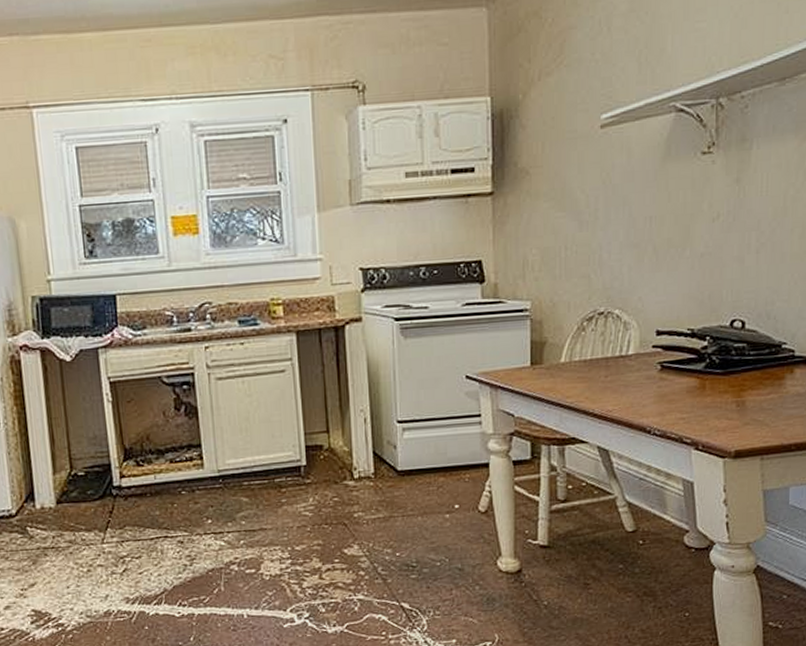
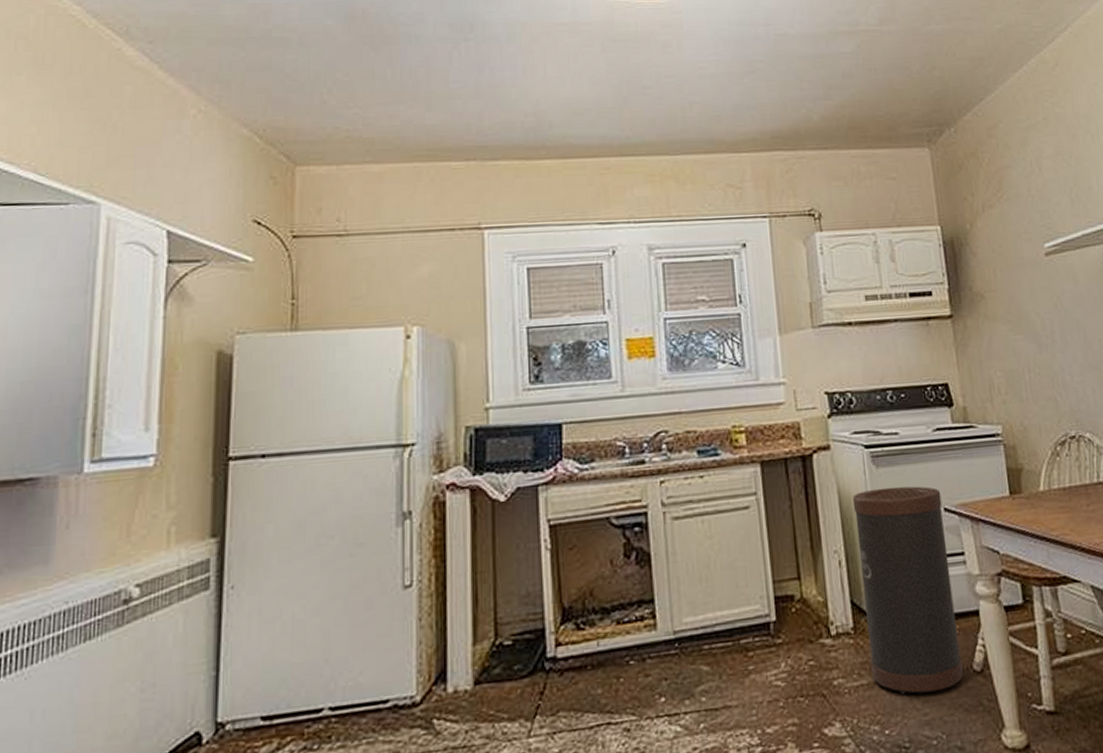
trash can: none [380,355,469,528] -> present [852,486,963,696]

